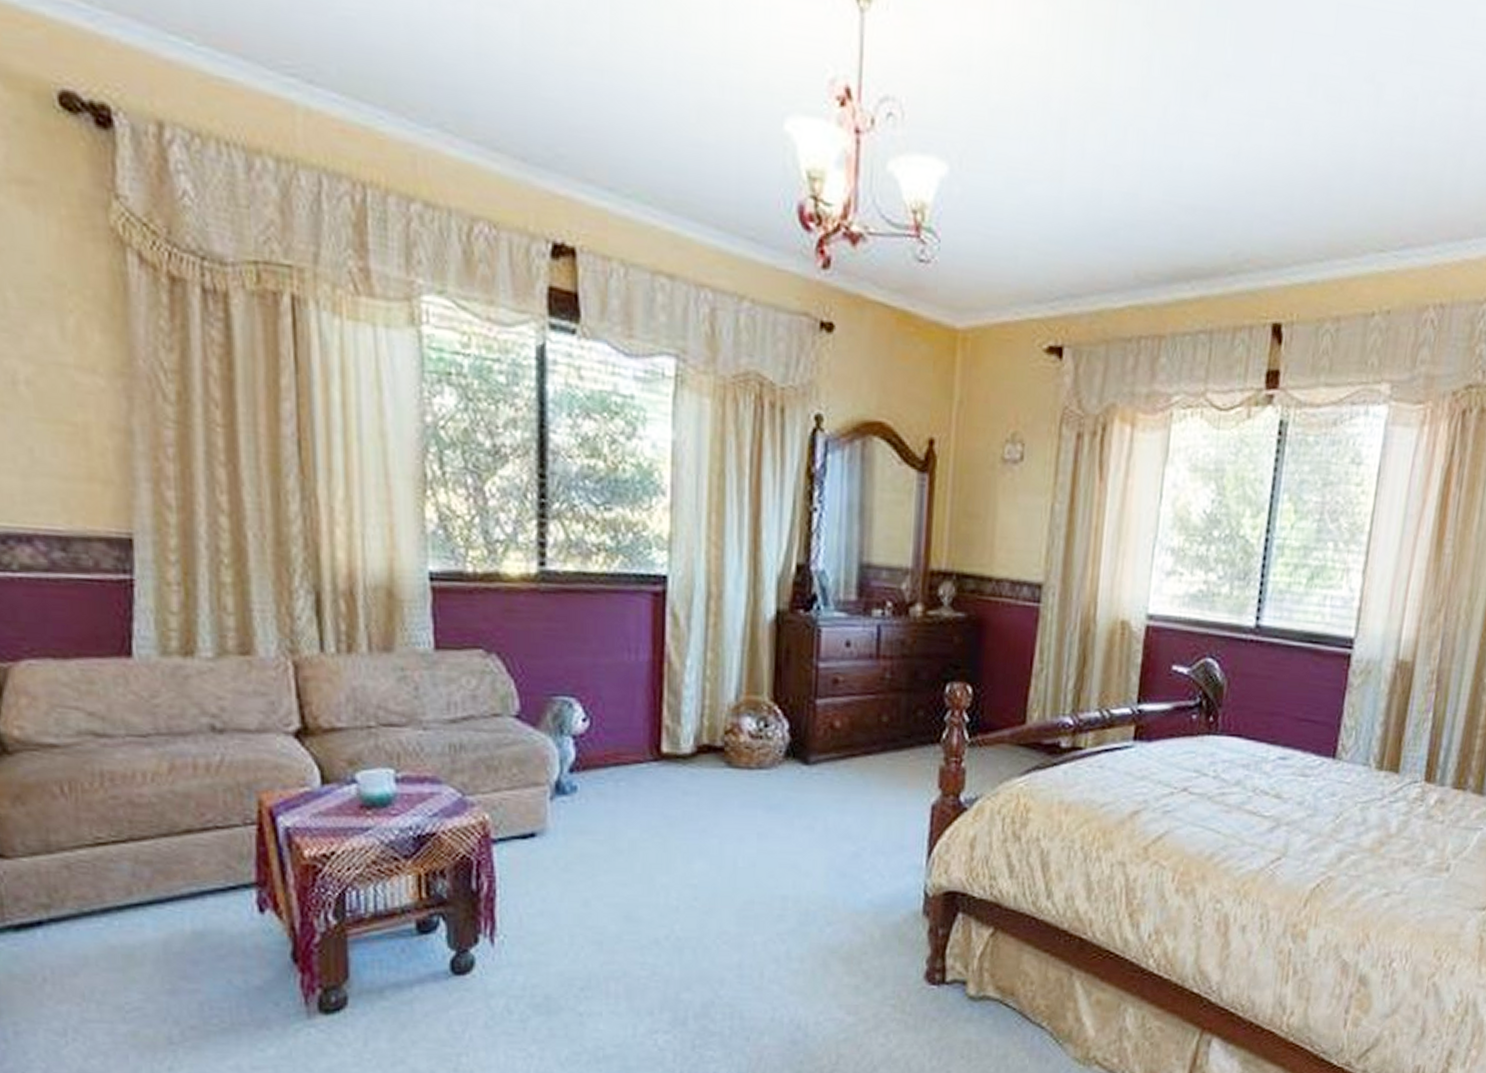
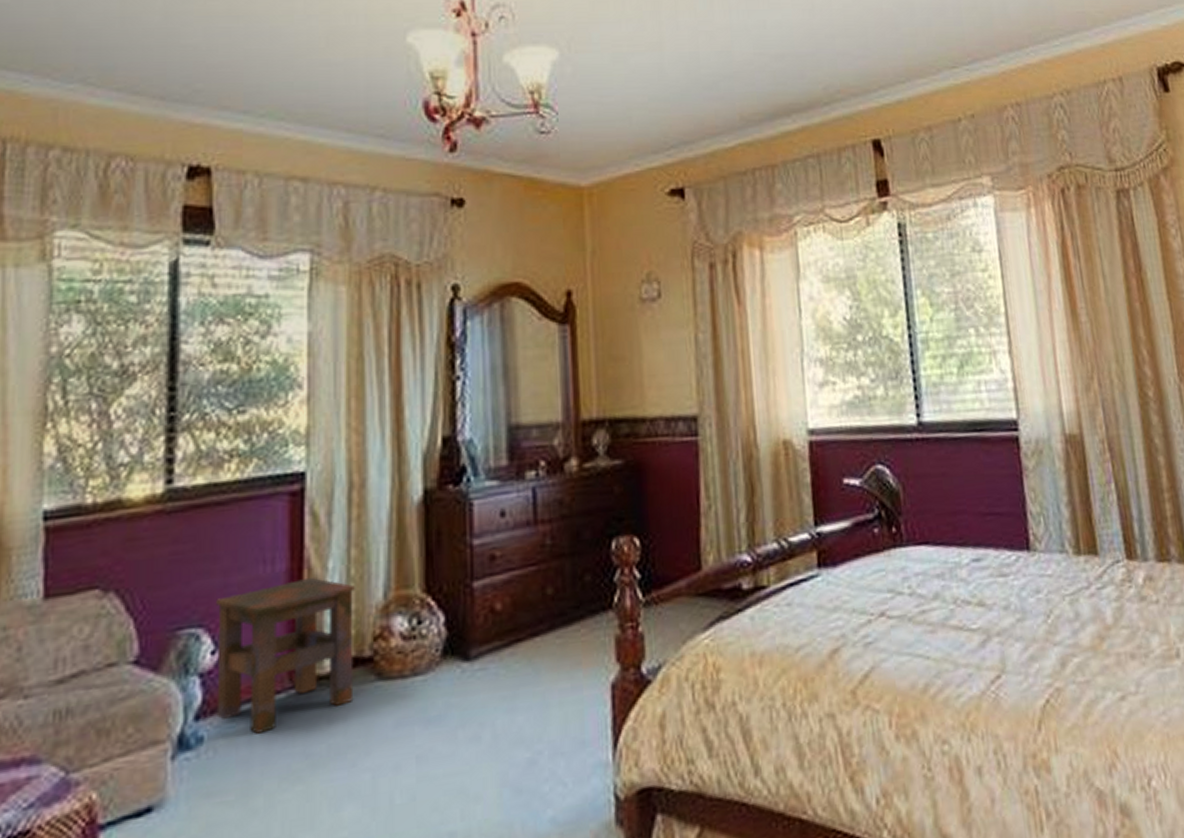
side table: none [586,670,711,792] -> present [216,577,356,734]

